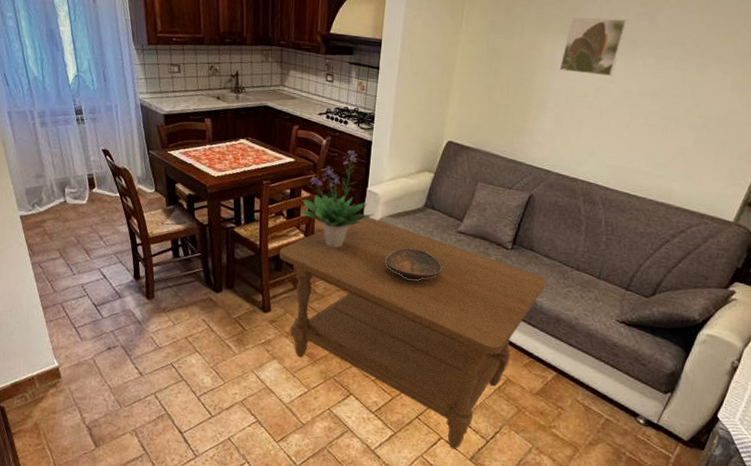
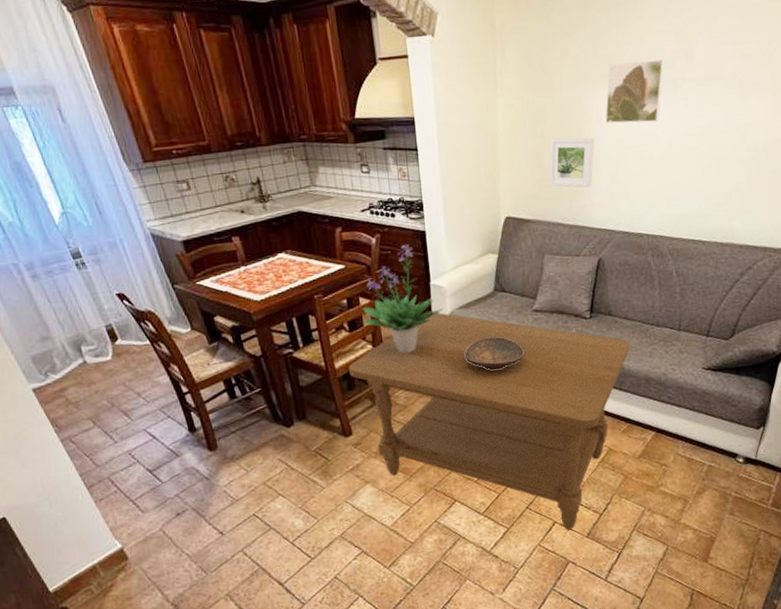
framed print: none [494,76,546,128] -> present [549,137,595,188]

